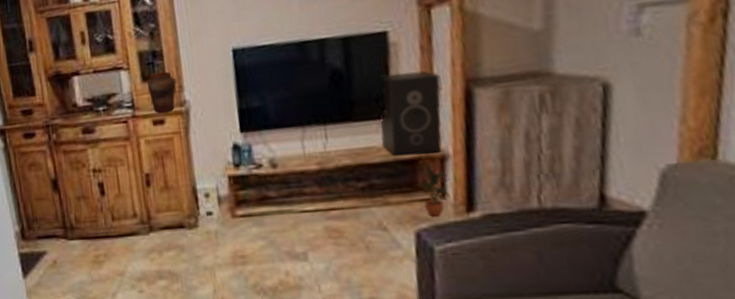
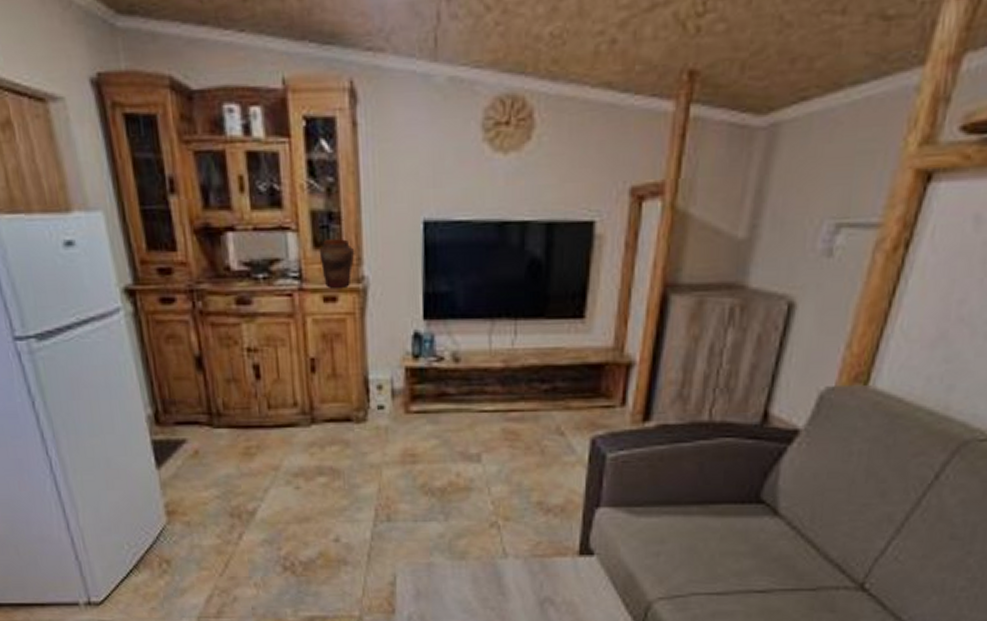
speaker: present [380,71,442,156] -> none [572,270,639,361]
potted plant: present [417,162,452,217] -> none [600,369,634,424]

